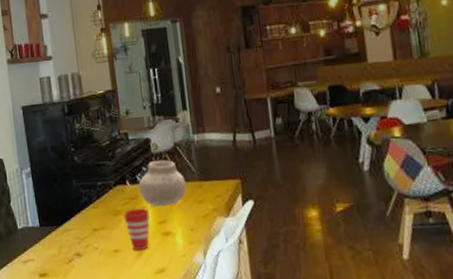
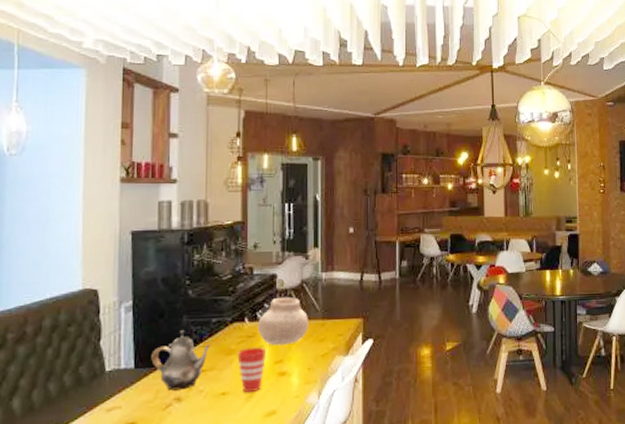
teapot: none [51,192,99,247] -> present [151,329,210,391]

